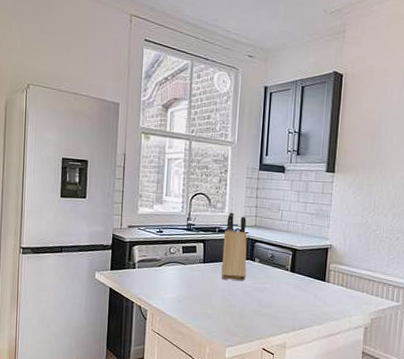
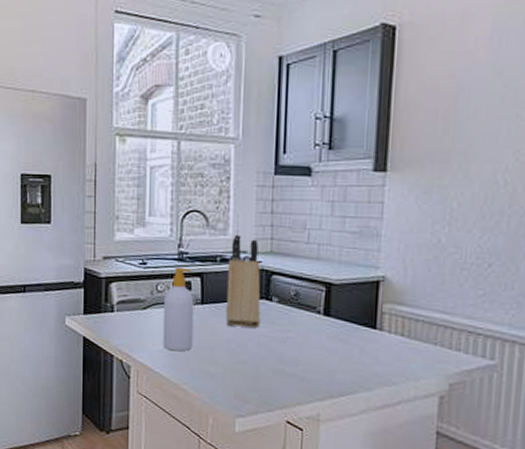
soap bottle: none [173,235,198,299] -> present [163,267,194,352]

